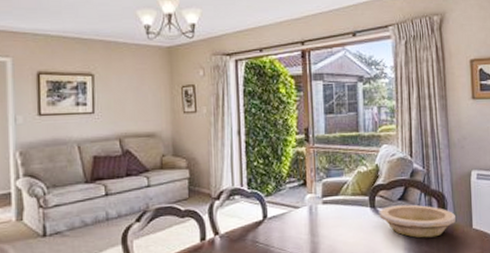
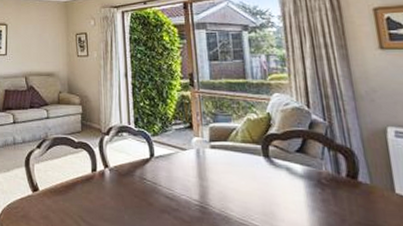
bowl: present [379,204,456,238] -> none [274,157,371,198]

